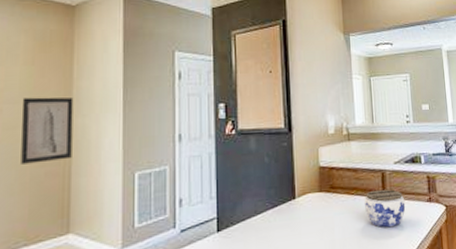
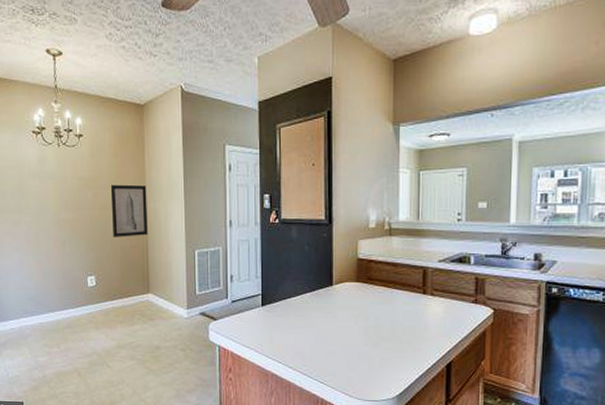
jar: present [365,189,406,228] -> none [402,285,447,323]

